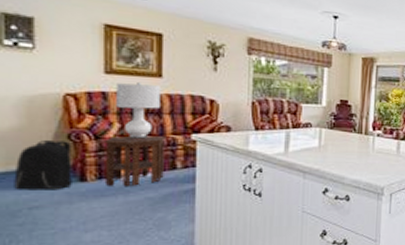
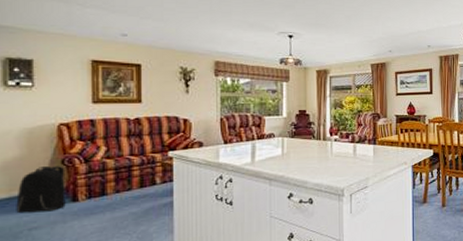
side table: present [103,136,166,186] -> none [92,155,147,204]
lamp: present [116,83,160,140] -> none [103,109,140,161]

